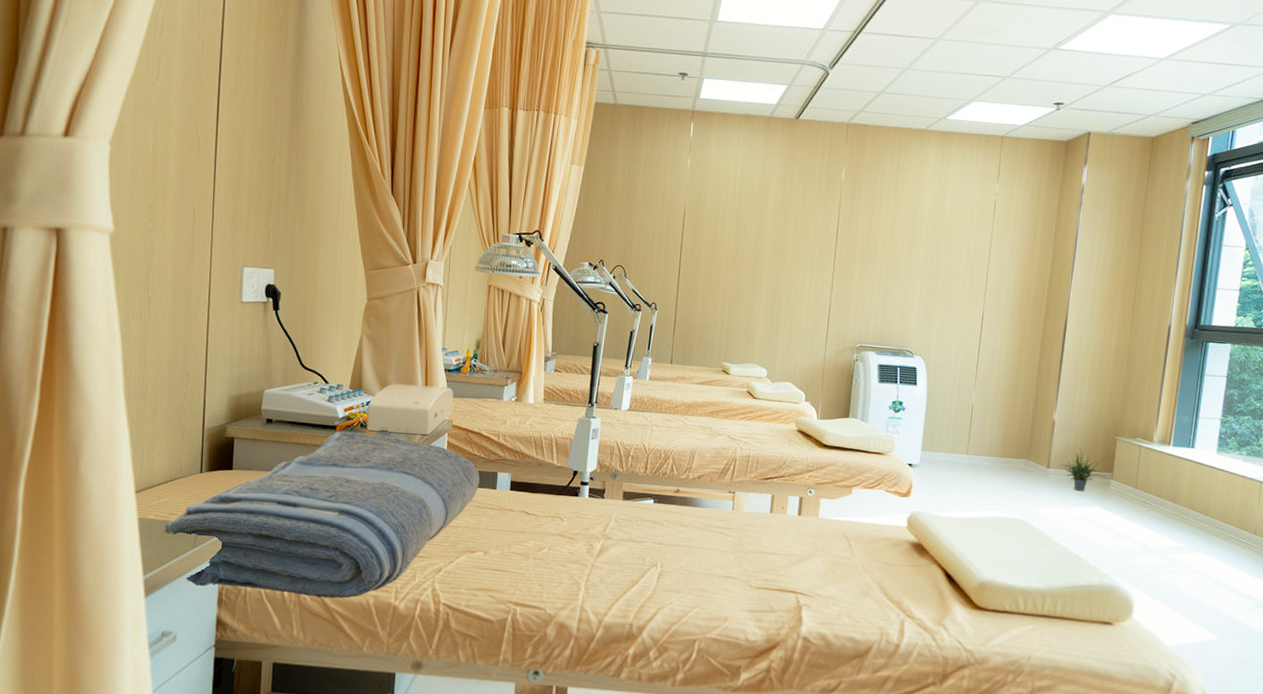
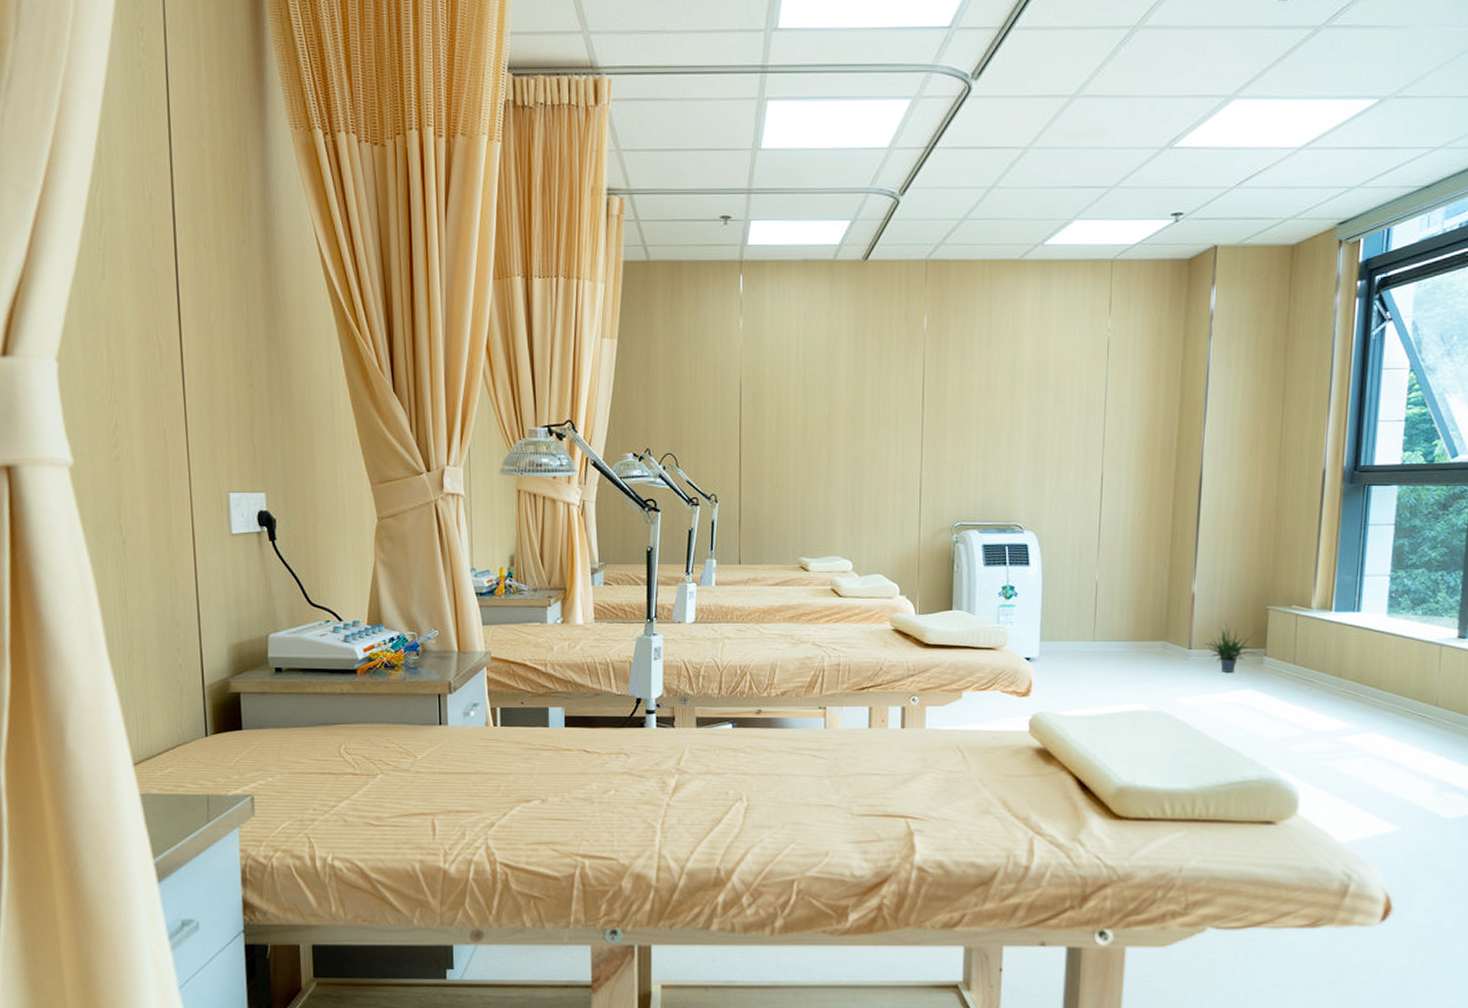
towel: present [164,431,480,599] -> none [171,674,529,867]
tissue dispenser: present [367,383,454,435] -> none [390,613,491,671]

